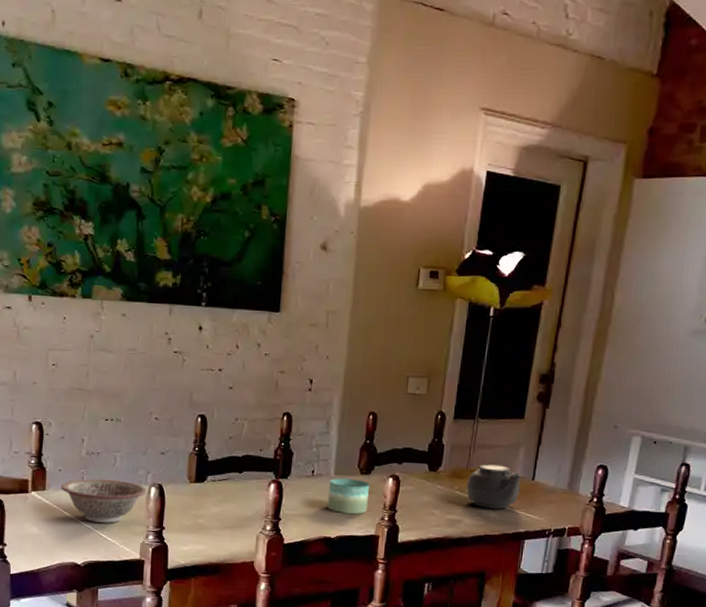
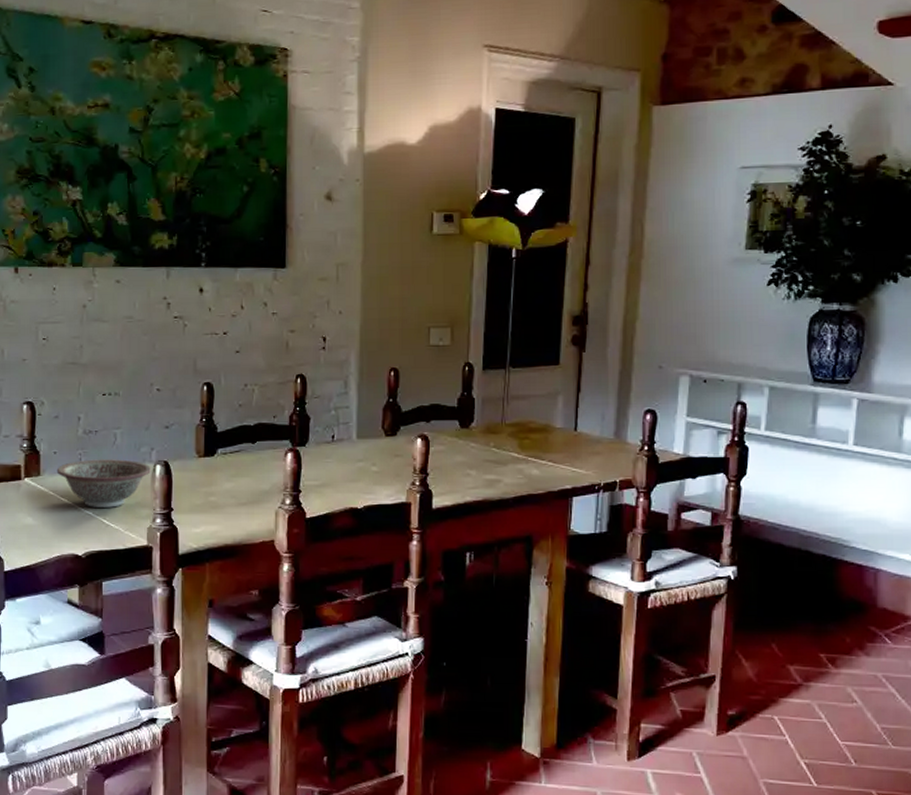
candle: present [327,478,370,514] -> none [351,442,397,480]
teapot: present [466,463,525,509] -> none [503,415,566,465]

